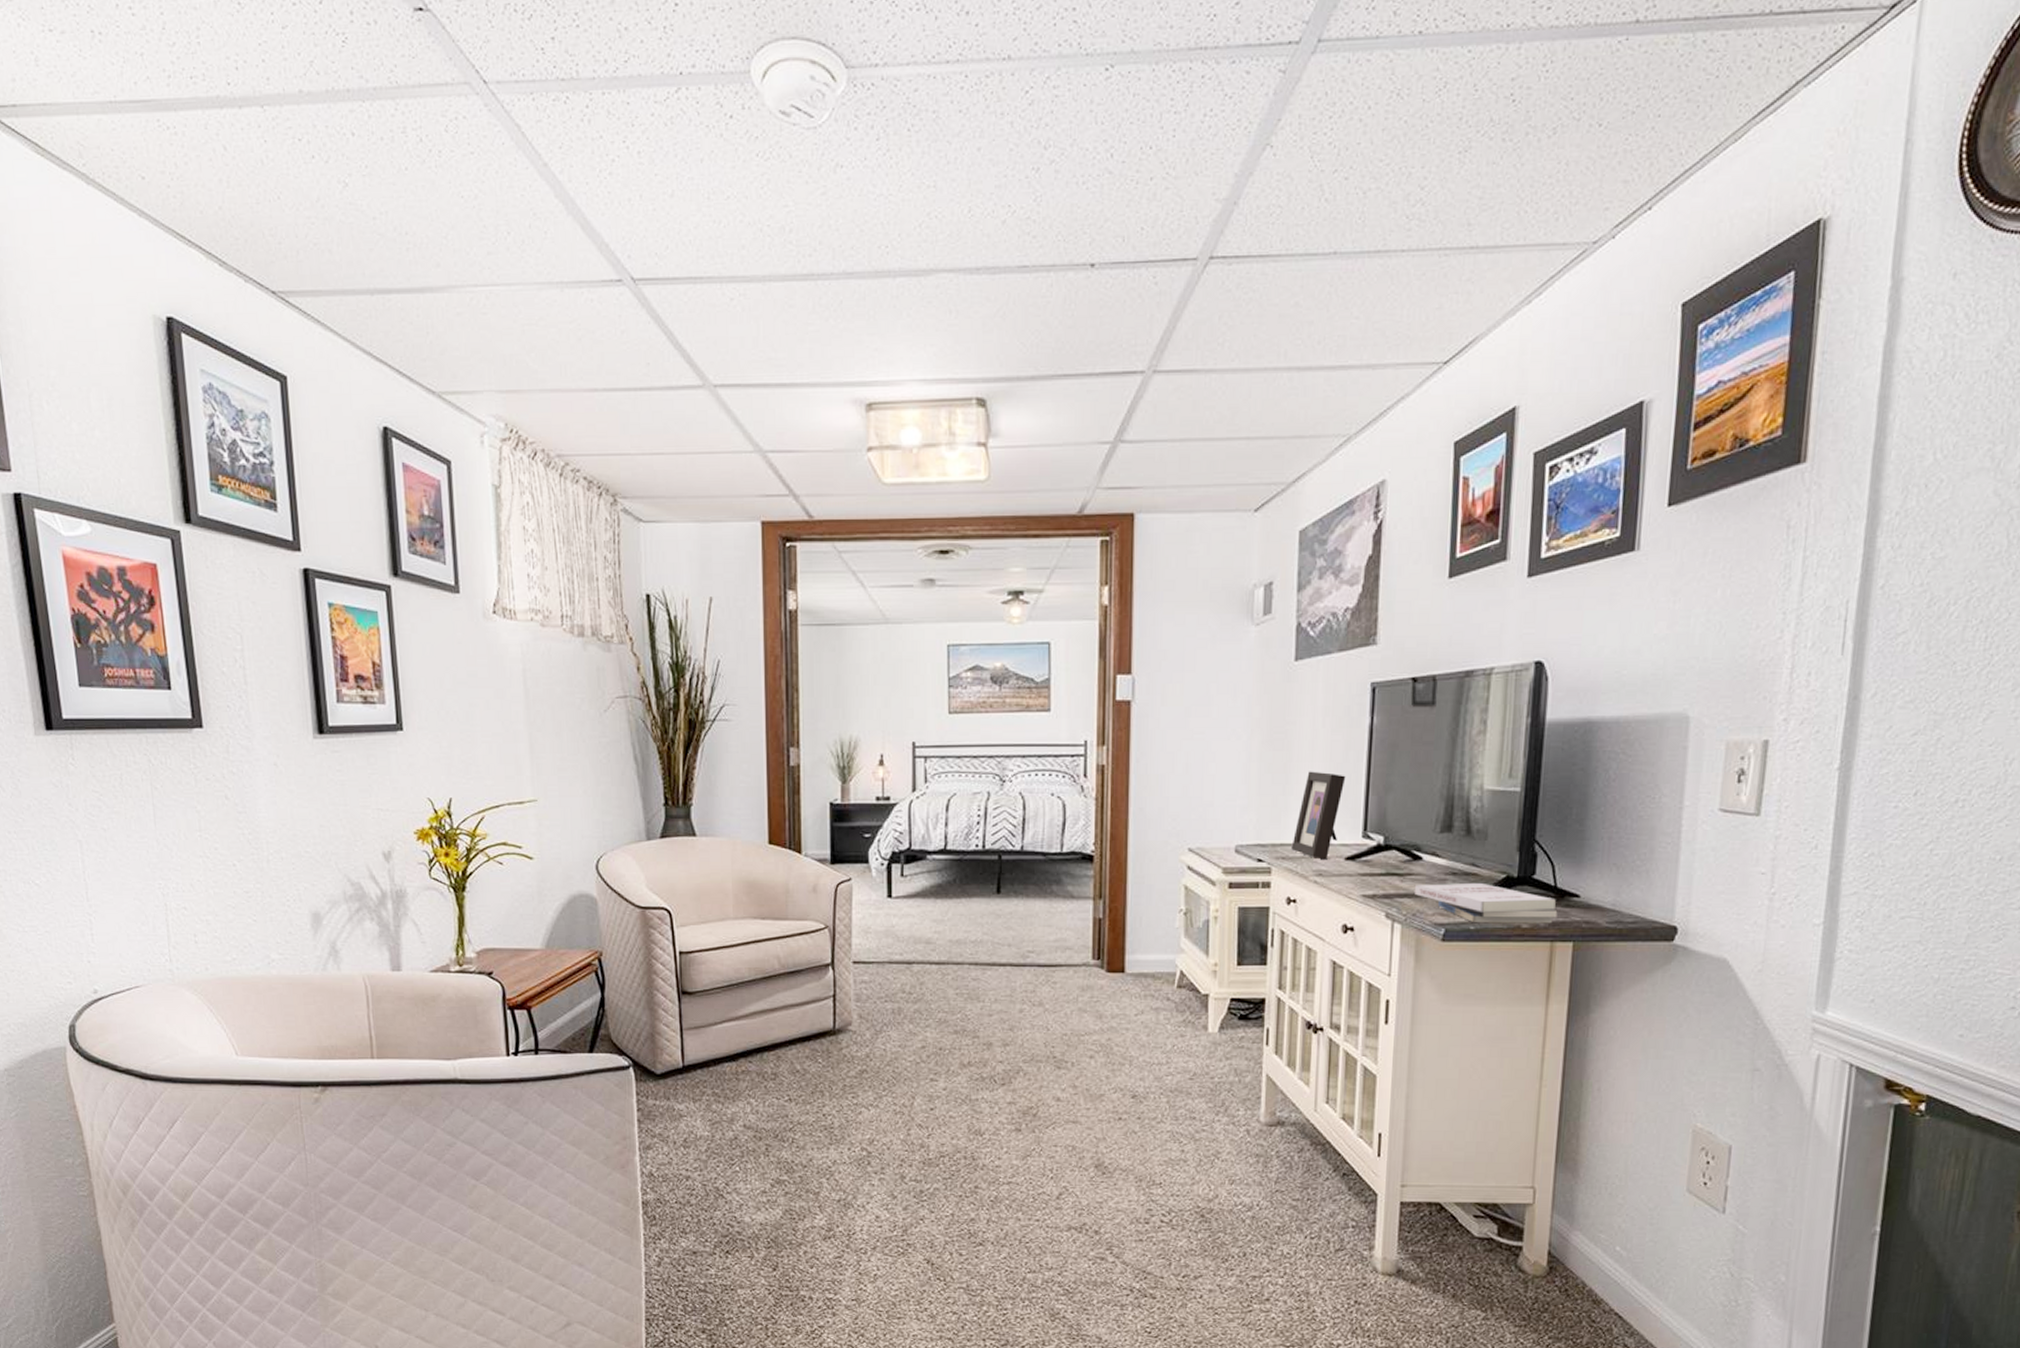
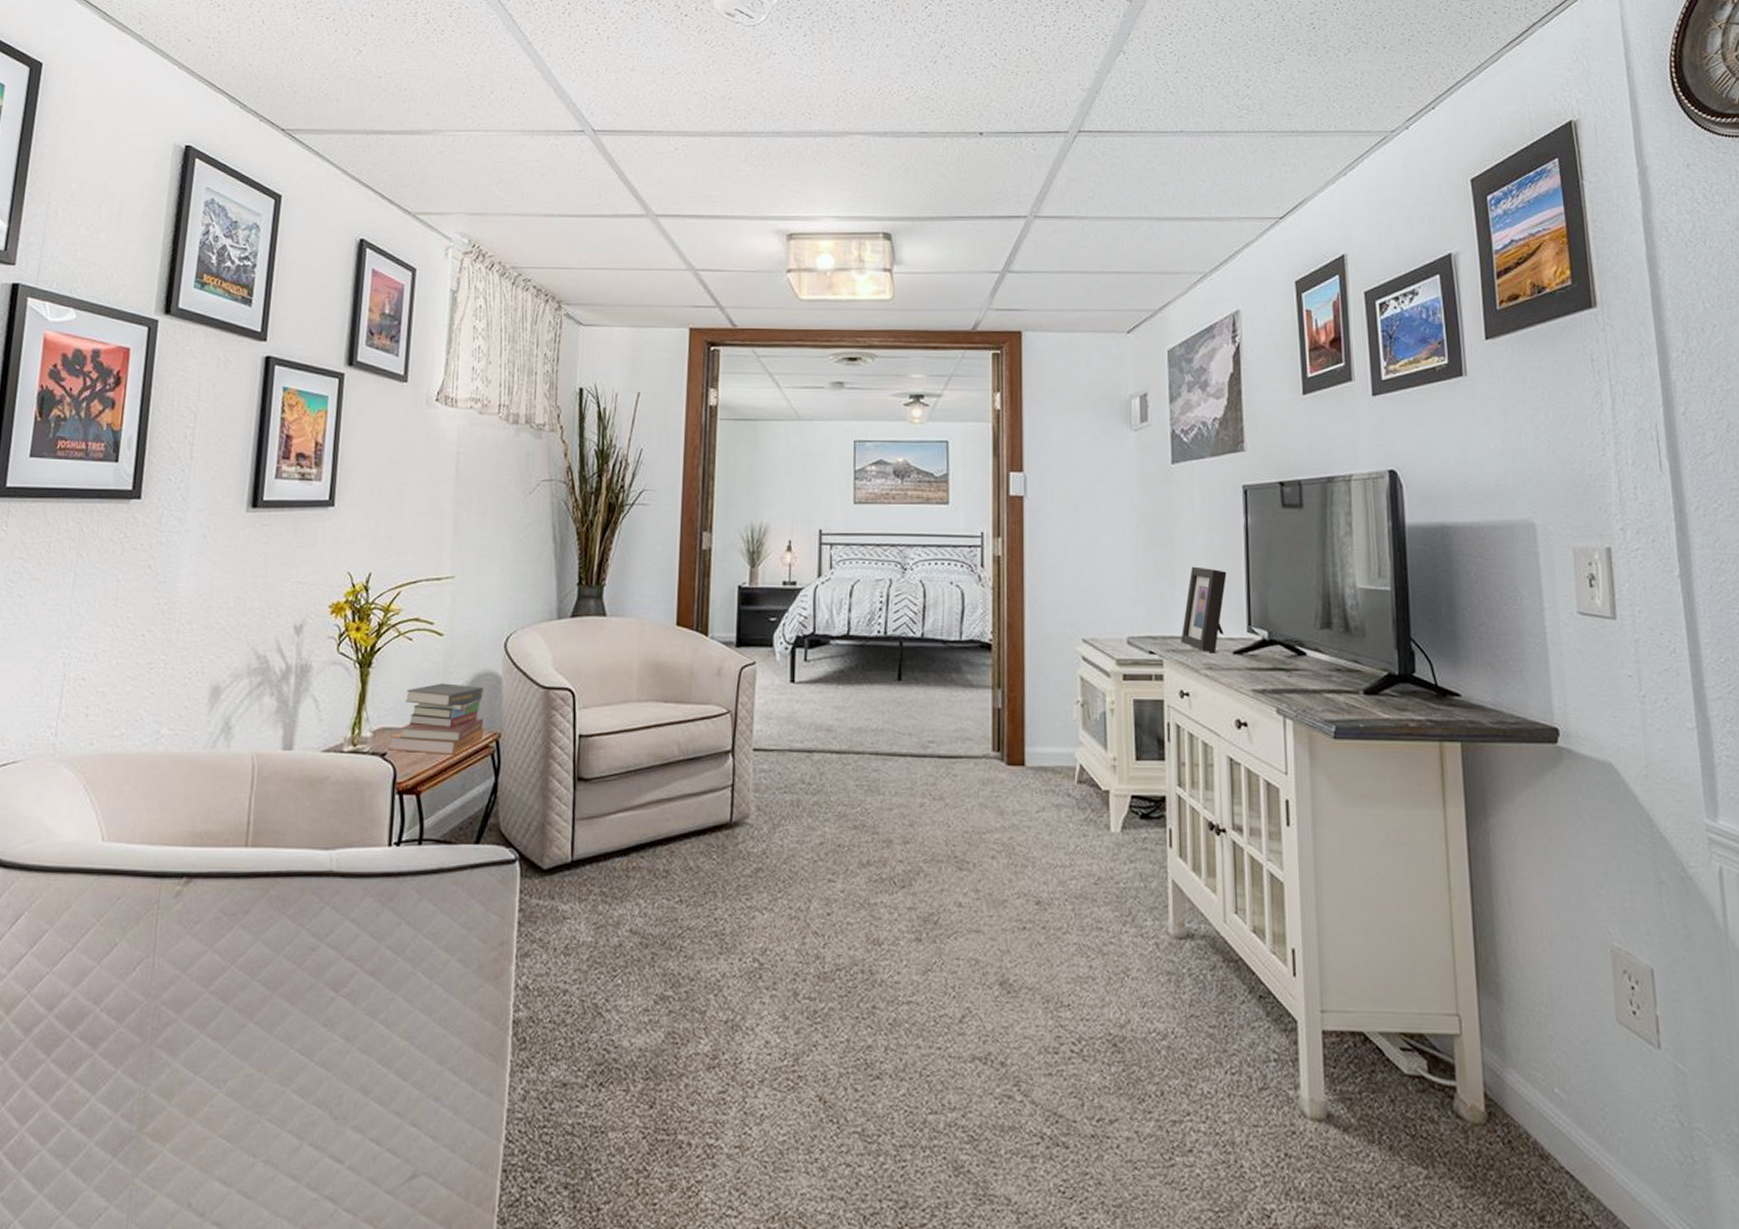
books: none [494,905,586,973] -> present [389,683,484,755]
books: present [1414,882,1558,924] -> none [1301,679,1442,723]

